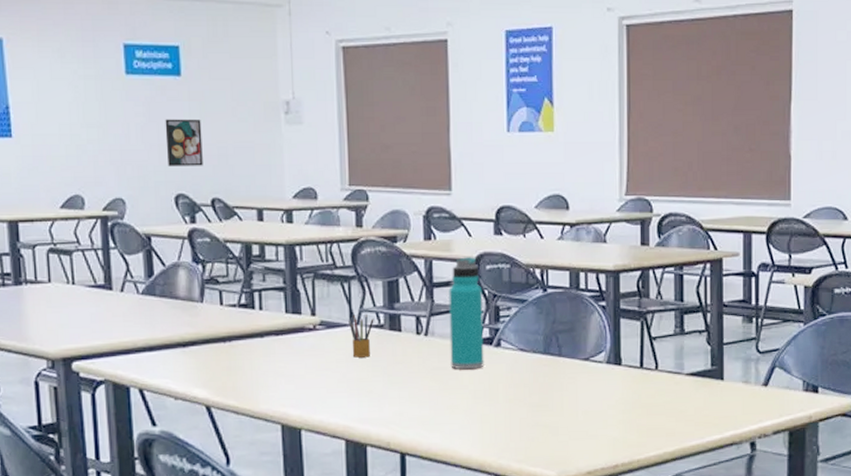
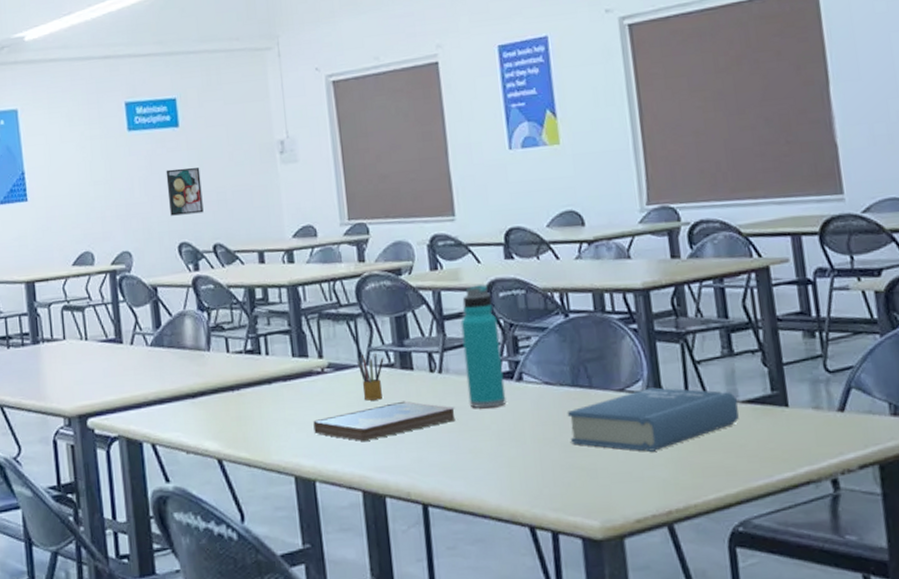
hardcover book: none [302,359,438,396] -> present [313,401,457,442]
book: none [537,358,682,414] -> present [567,387,739,452]

